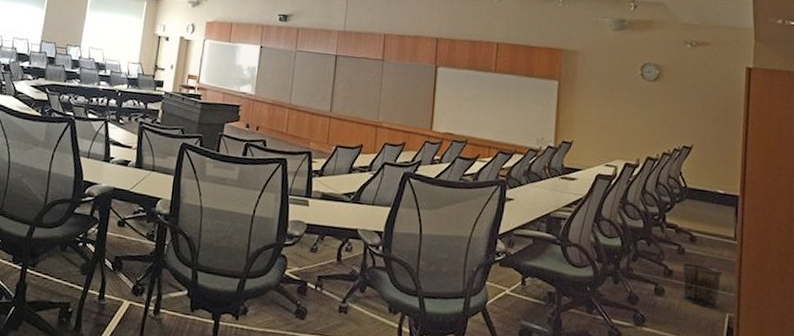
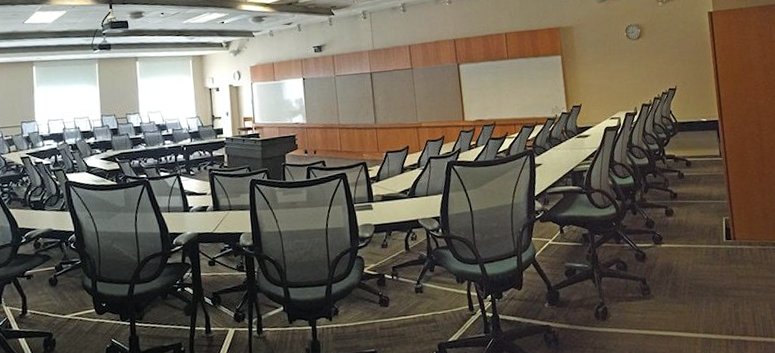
waste bin: present [682,263,723,308] -> none [683,183,715,217]

